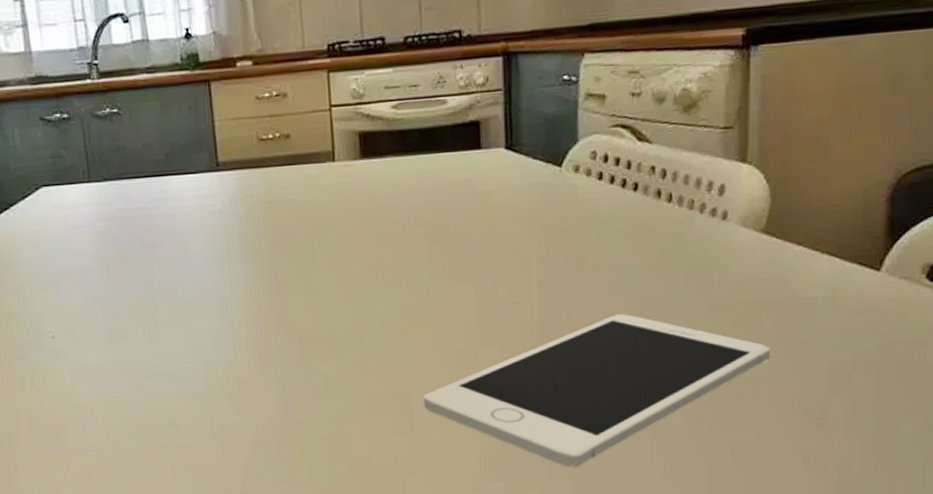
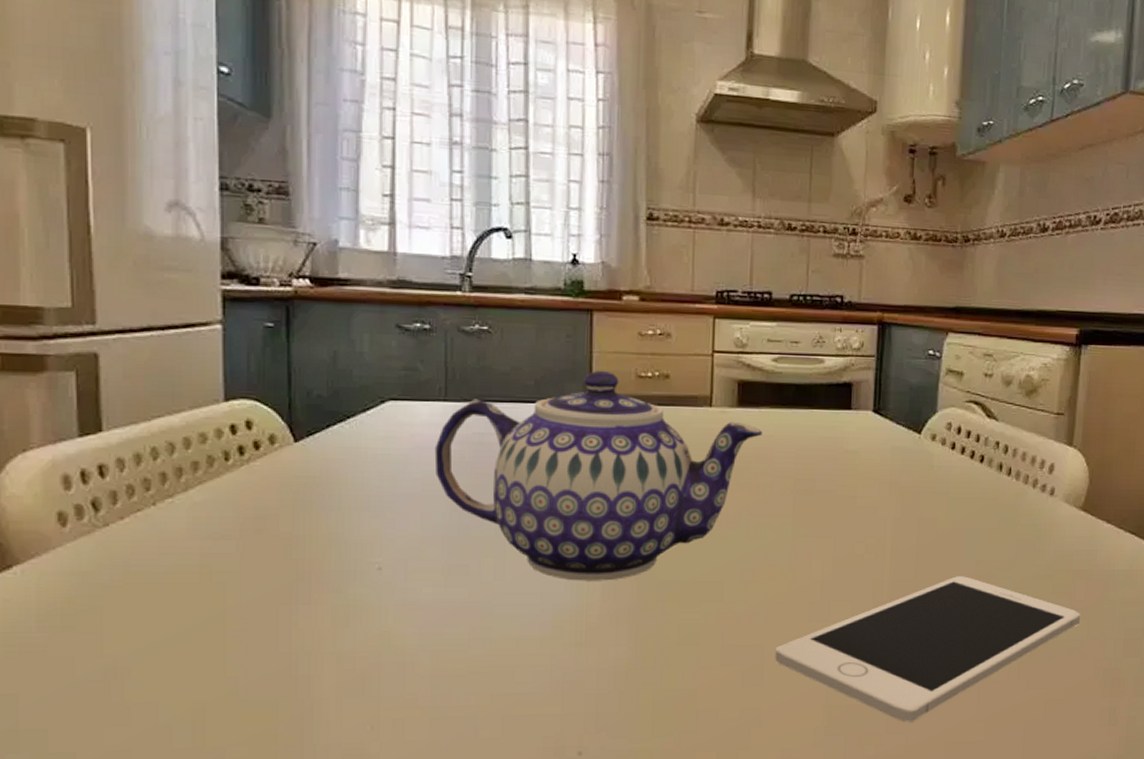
teapot: none [85,137,389,340] -> present [434,370,762,581]

